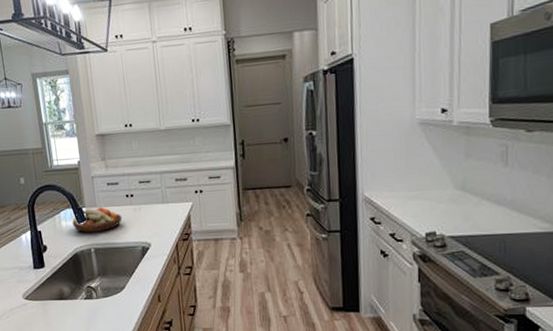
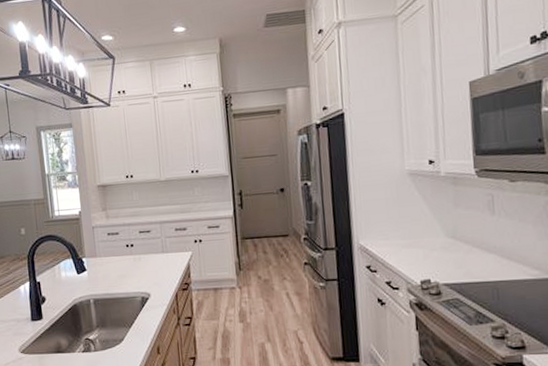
fruit bowl: present [72,206,123,233] -> none [72,256,122,284]

